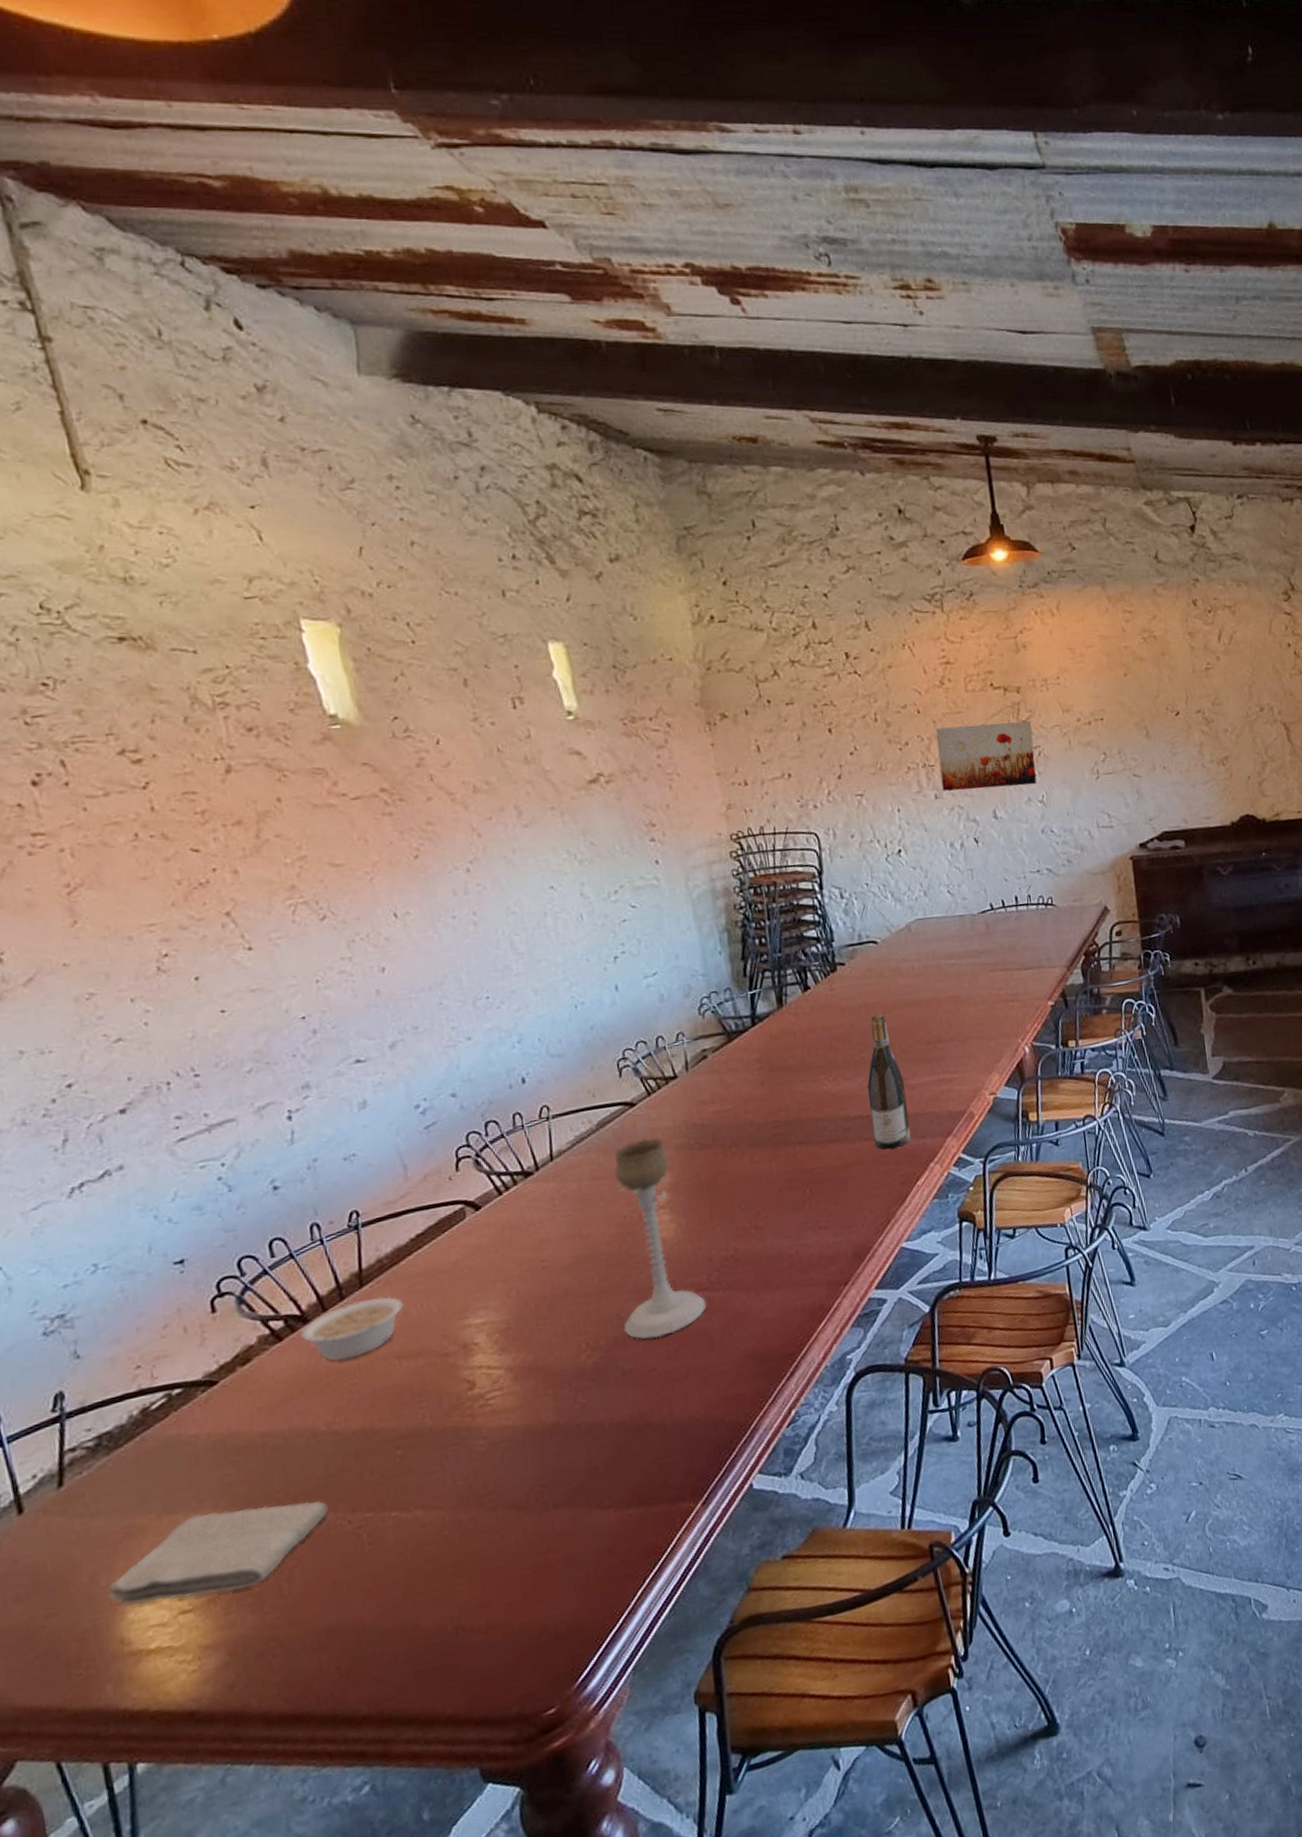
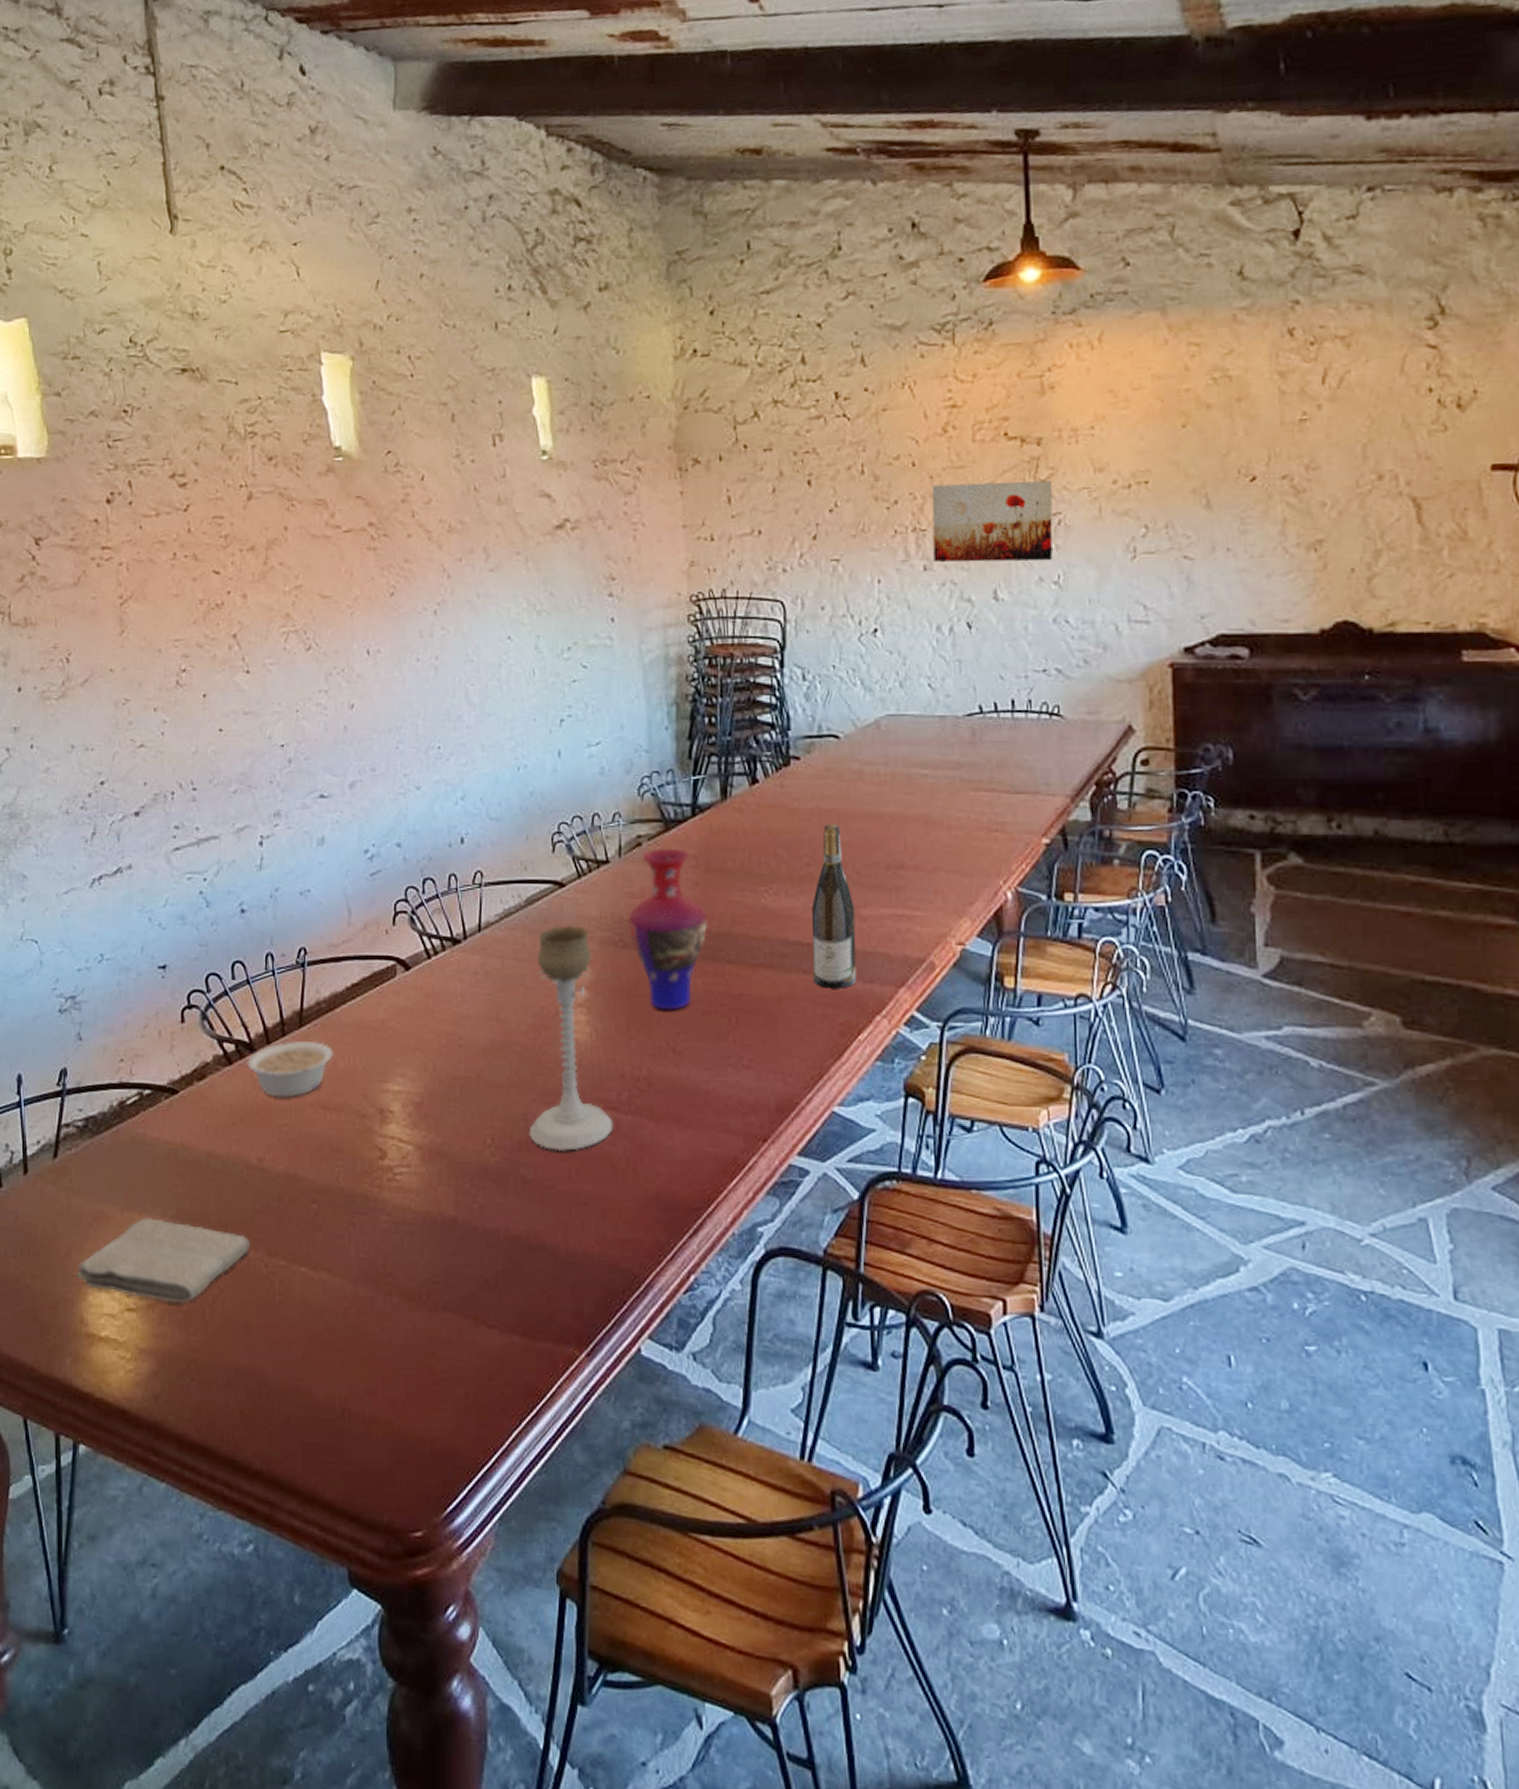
vase: none [702,1055,777,1196] -> present [629,848,707,1011]

